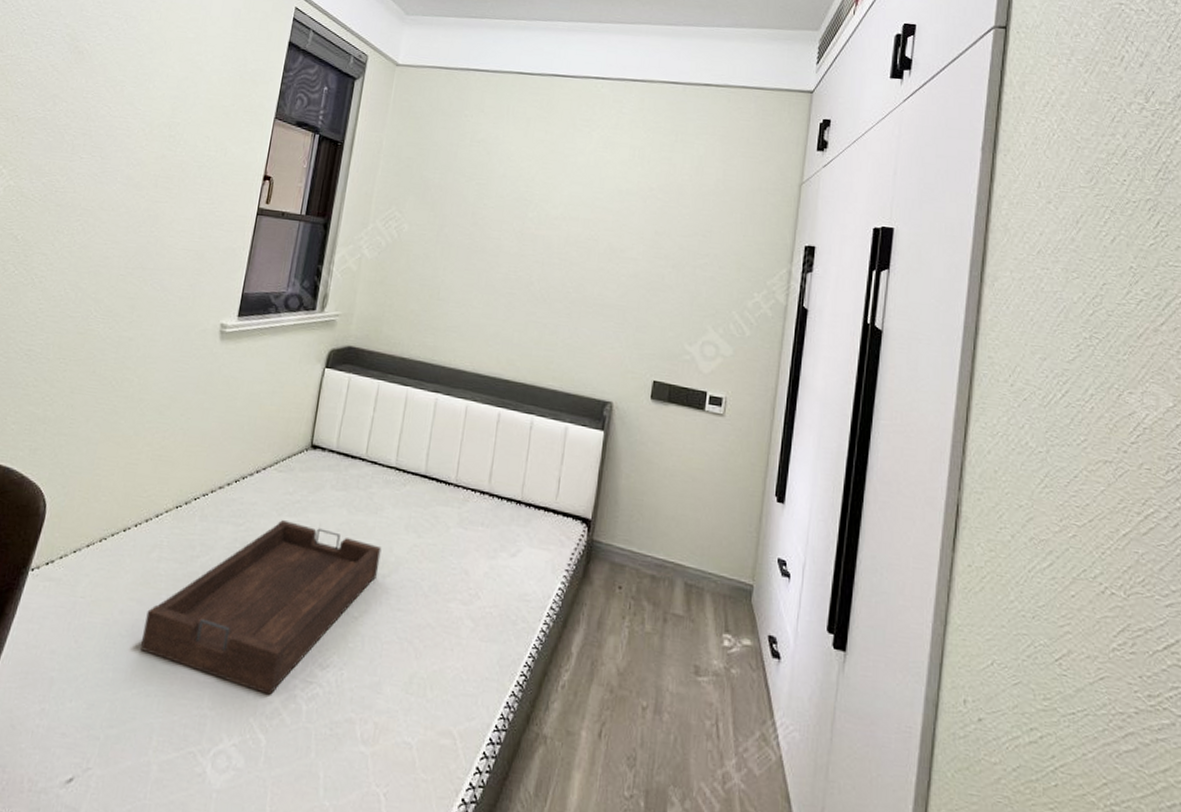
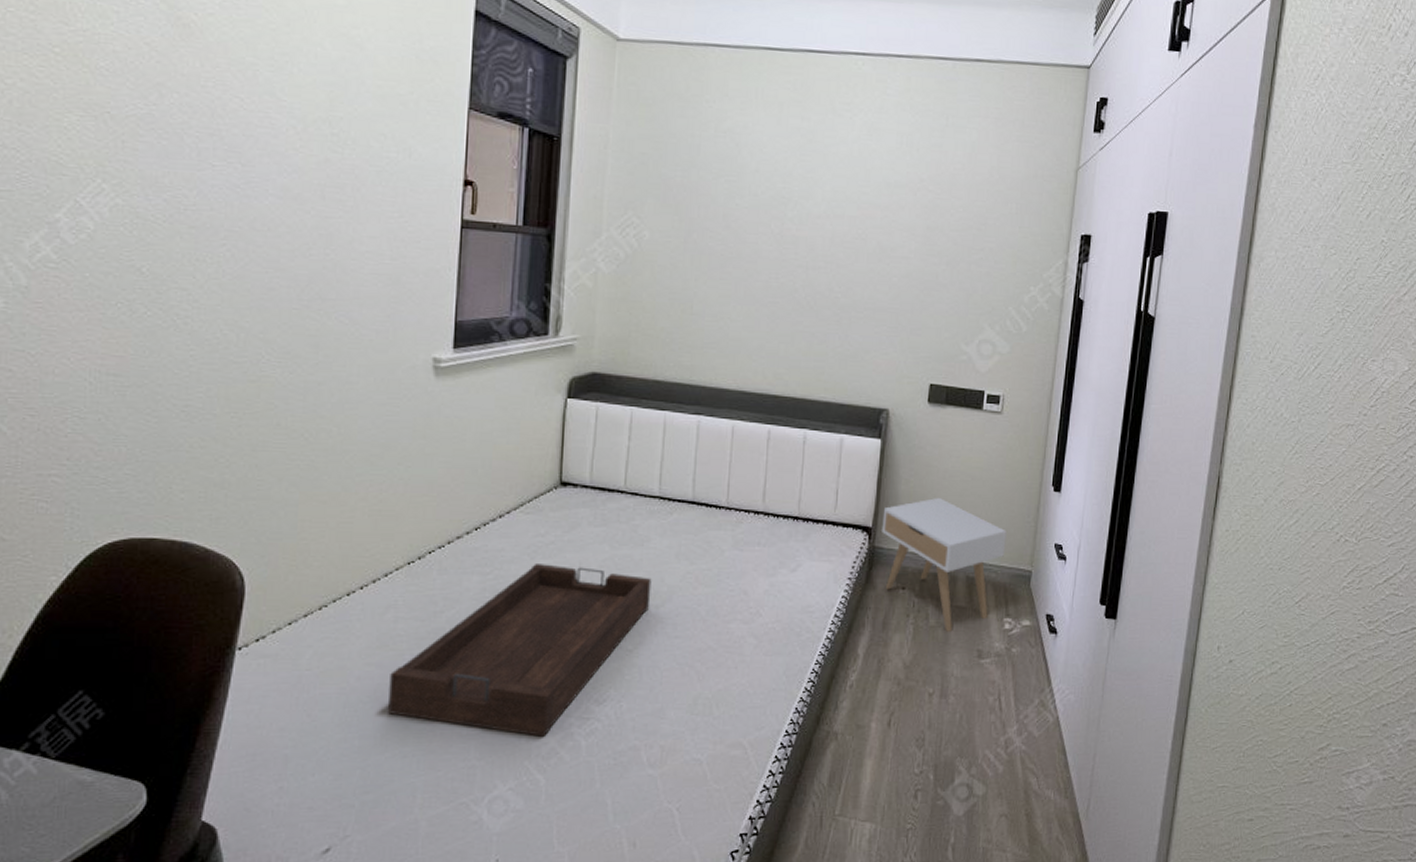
nightstand: none [601,496,727,641] -> present [882,498,1007,632]

